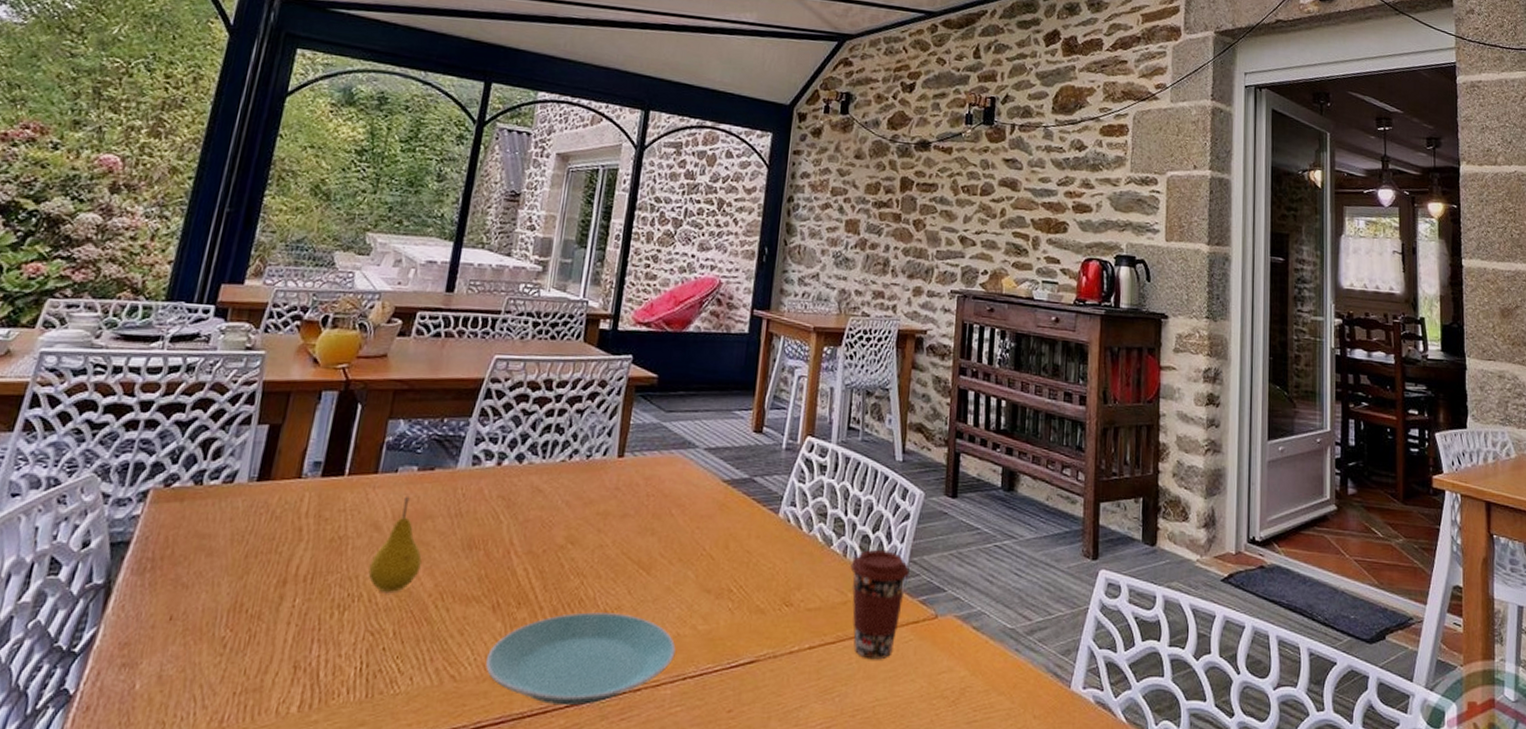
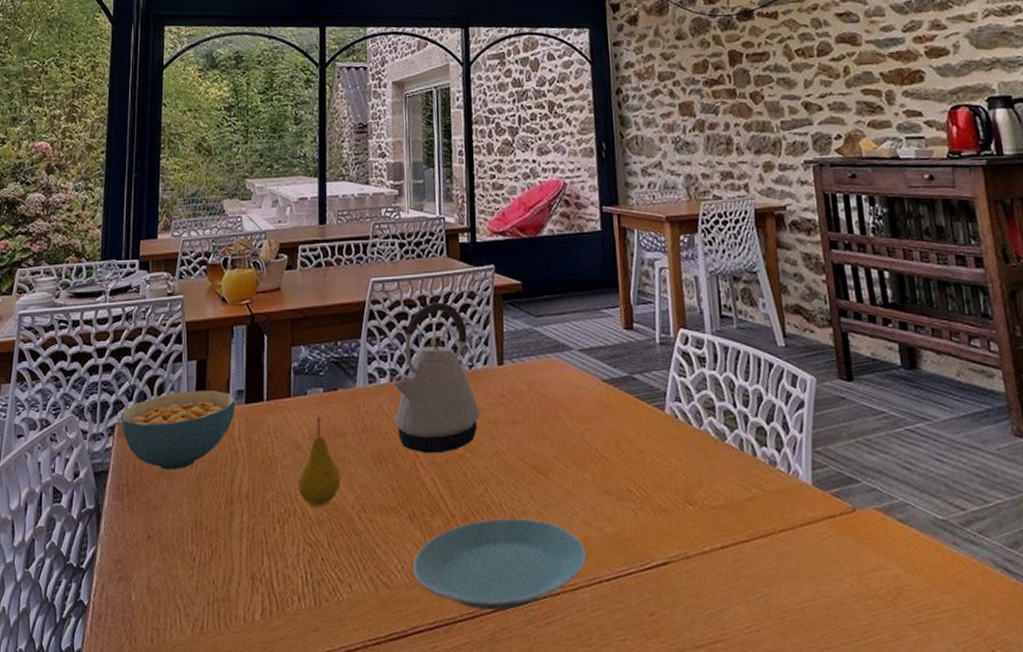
cereal bowl: none [157,458,310,545] -> present [120,391,236,470]
kettle: none [494,387,591,543] -> present [392,302,480,454]
coffee cup: present [850,550,911,660] -> none [749,442,816,558]

